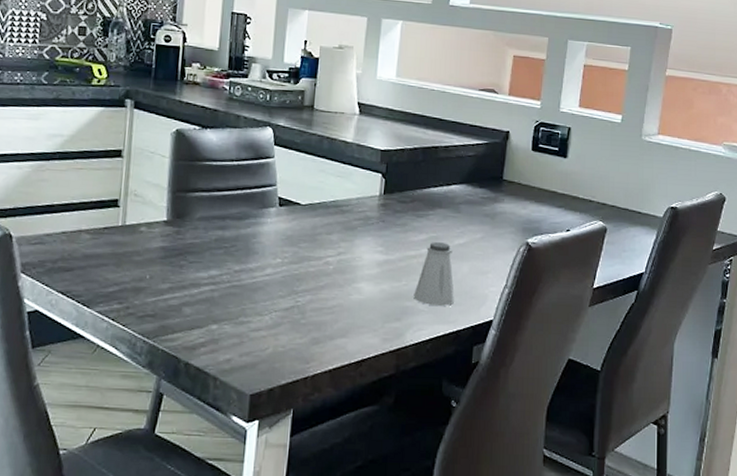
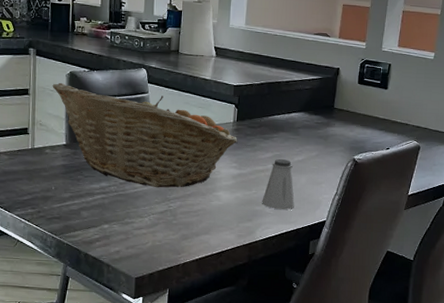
fruit basket: none [152,142,385,278] -> present [52,82,238,188]

